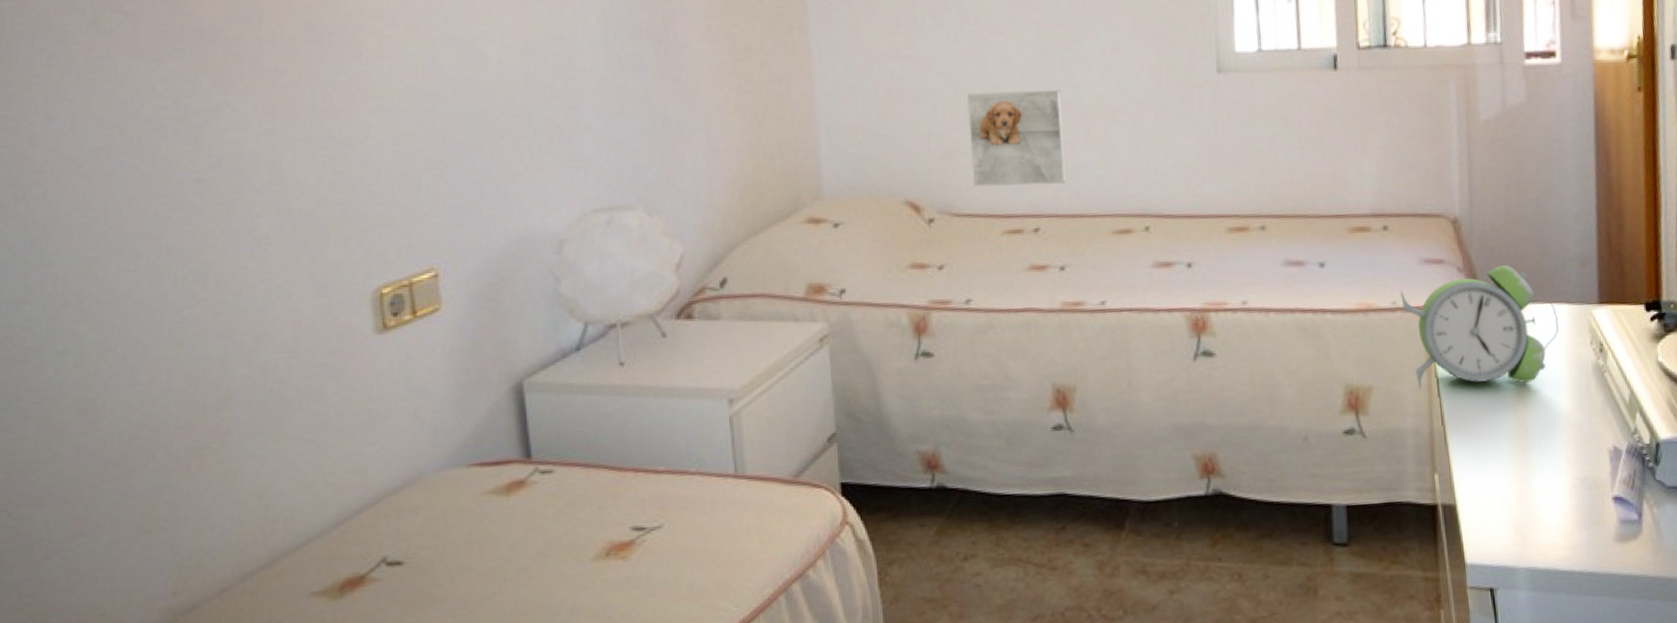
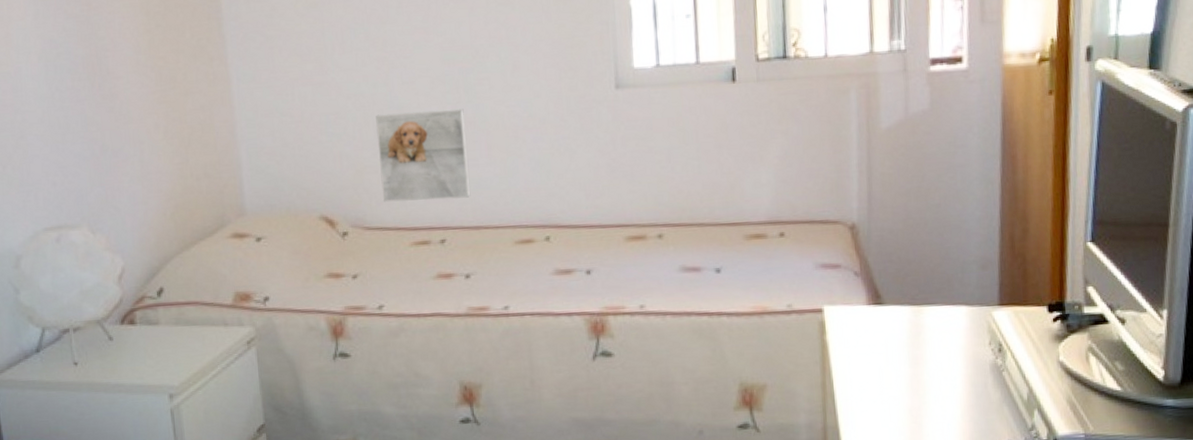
alarm clock: present [1400,265,1559,390] -> none [796,269,957,388]

